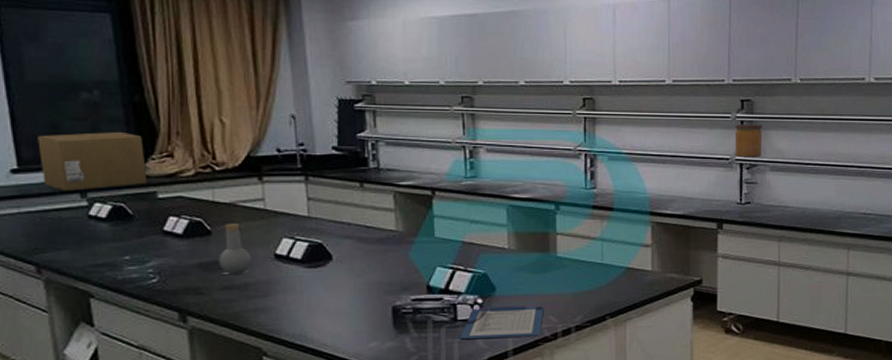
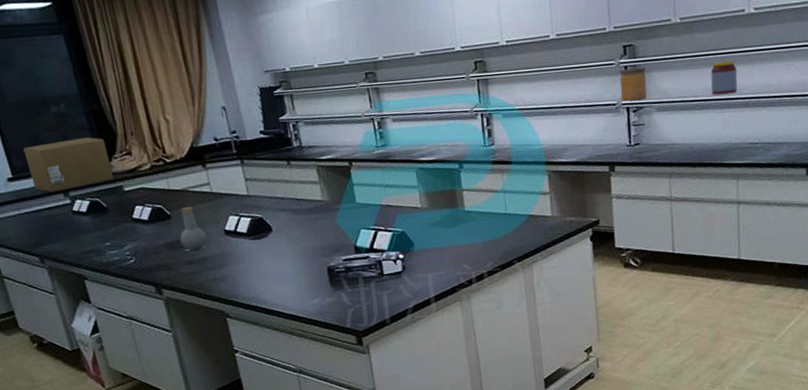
clipboard: present [460,306,544,340] -> none [387,256,458,292]
jar: none [827,128,854,161] -> present [710,61,738,96]

